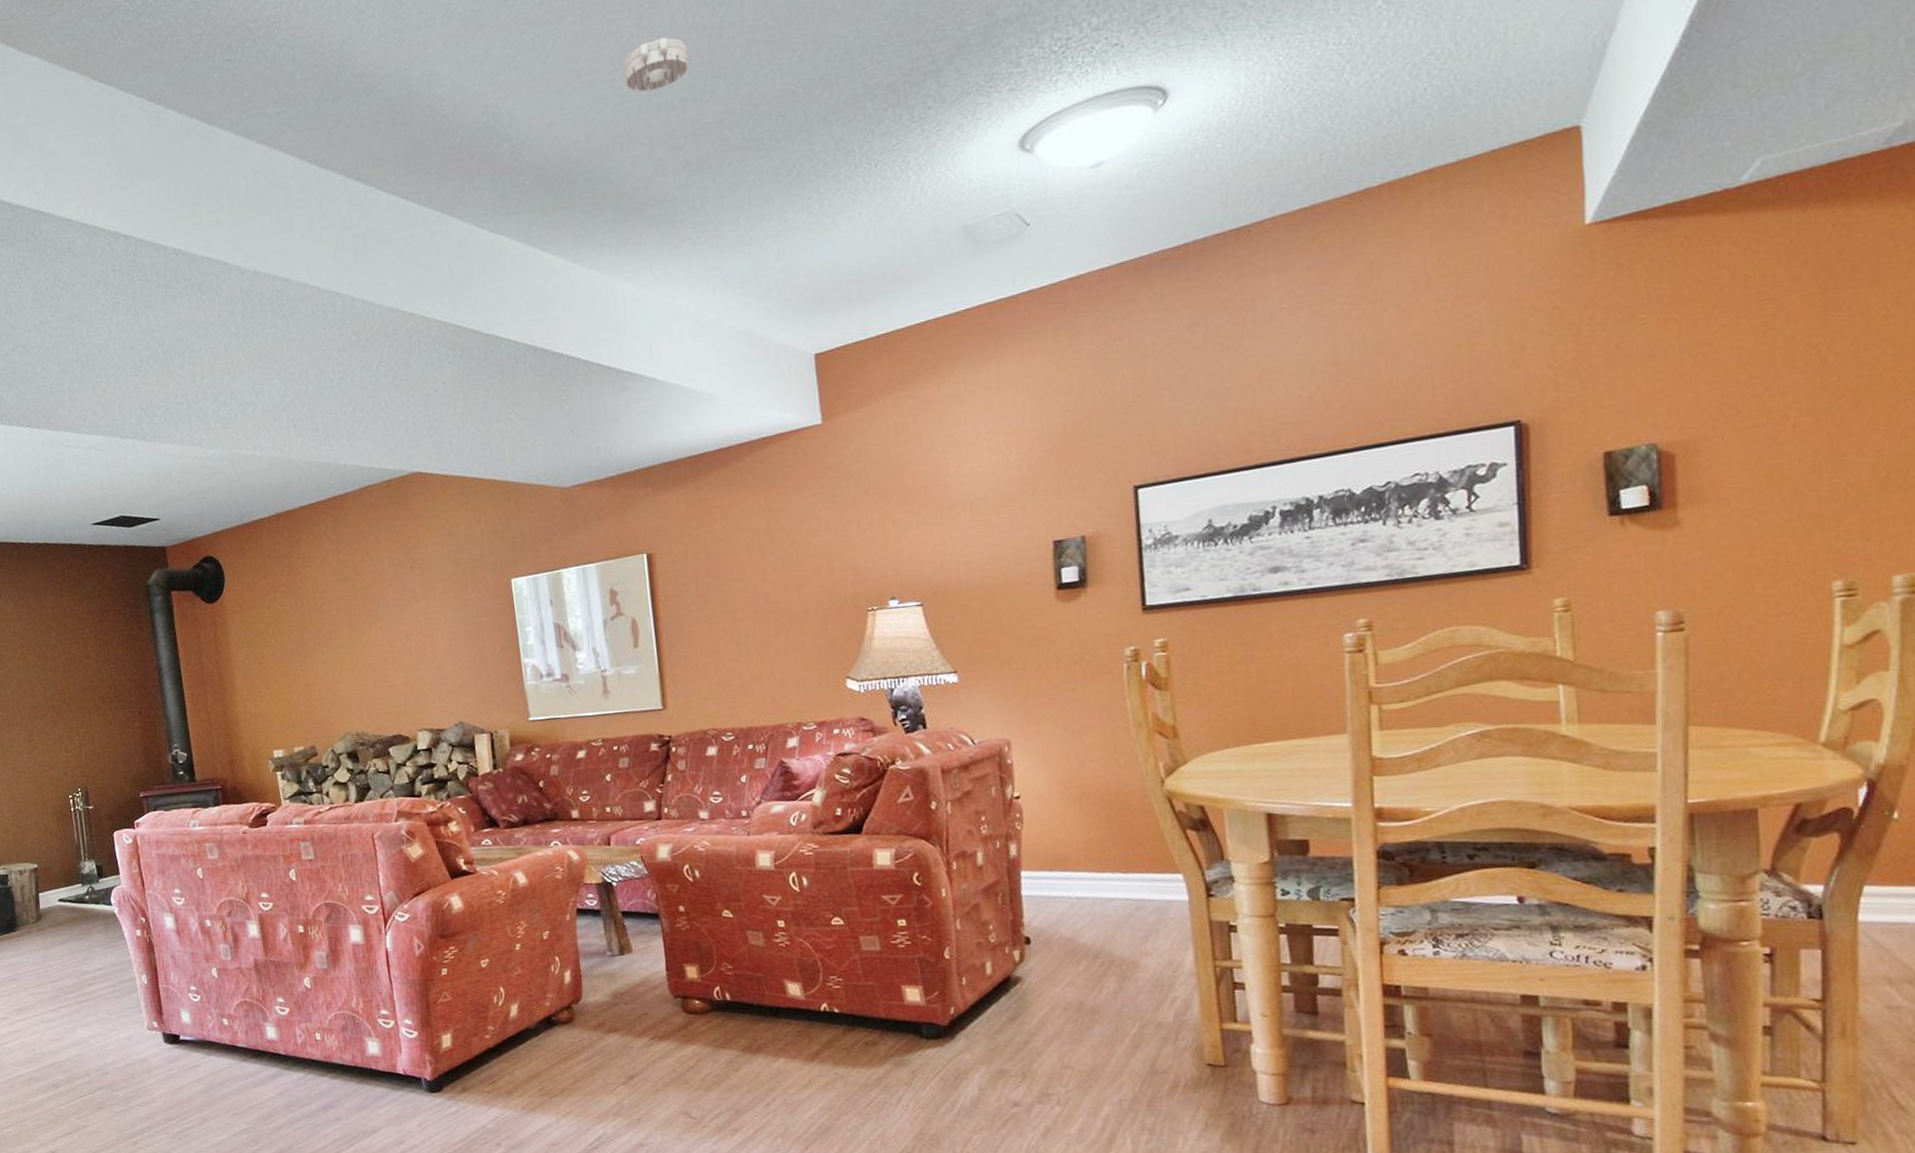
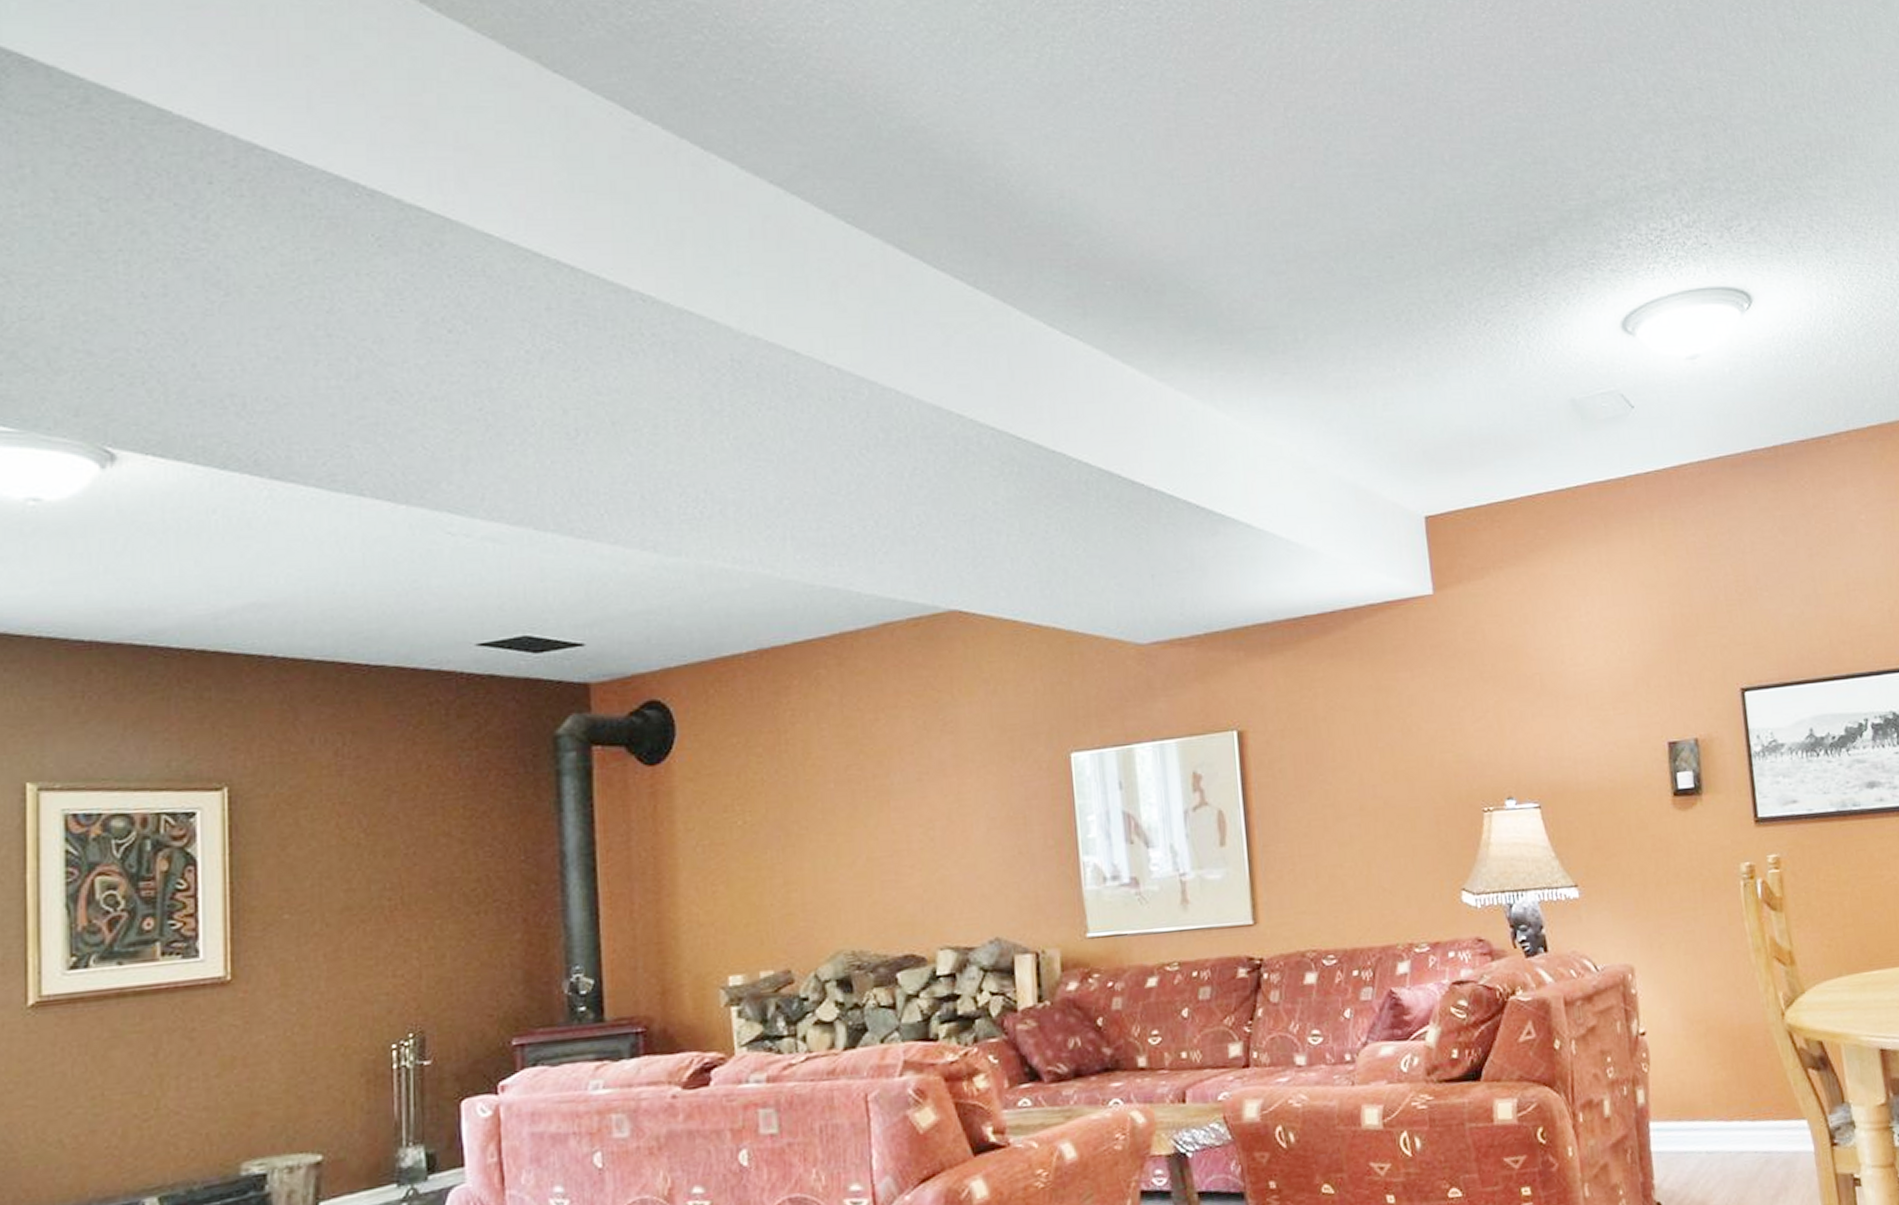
smoke detector: present [624,37,689,92] -> none [1222,154,1292,208]

